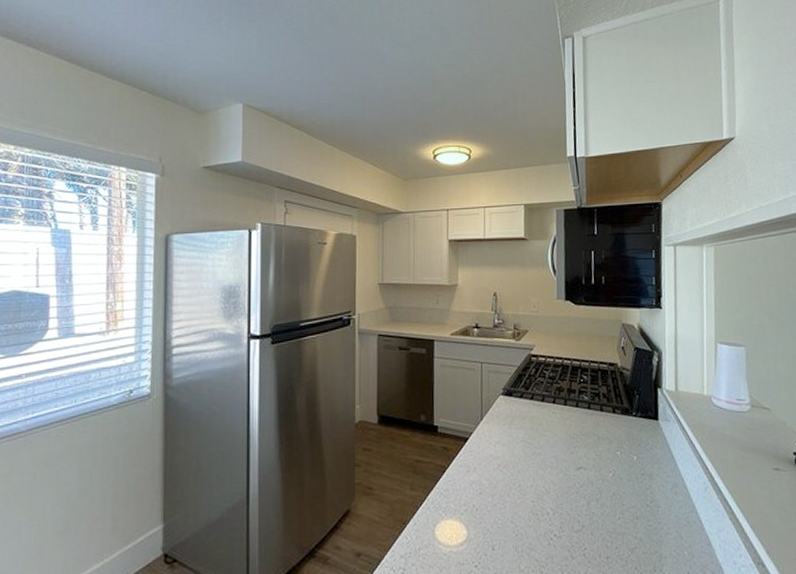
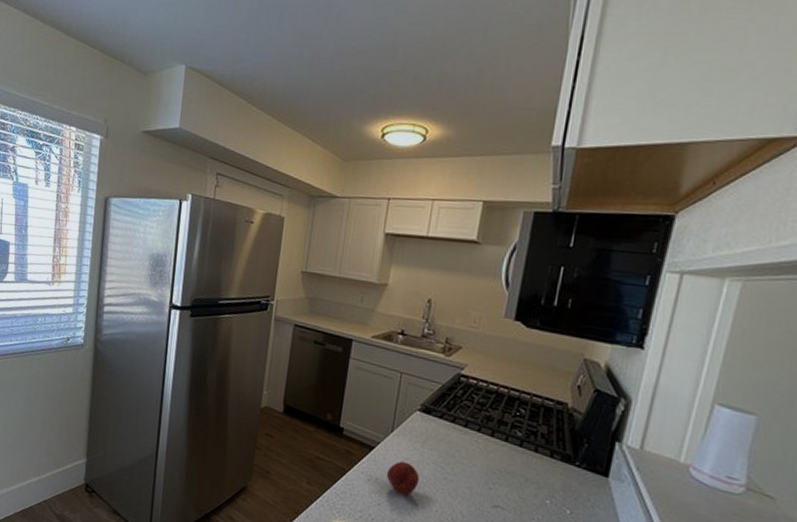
apple: none [483,445,513,478] -> present [387,461,420,496]

